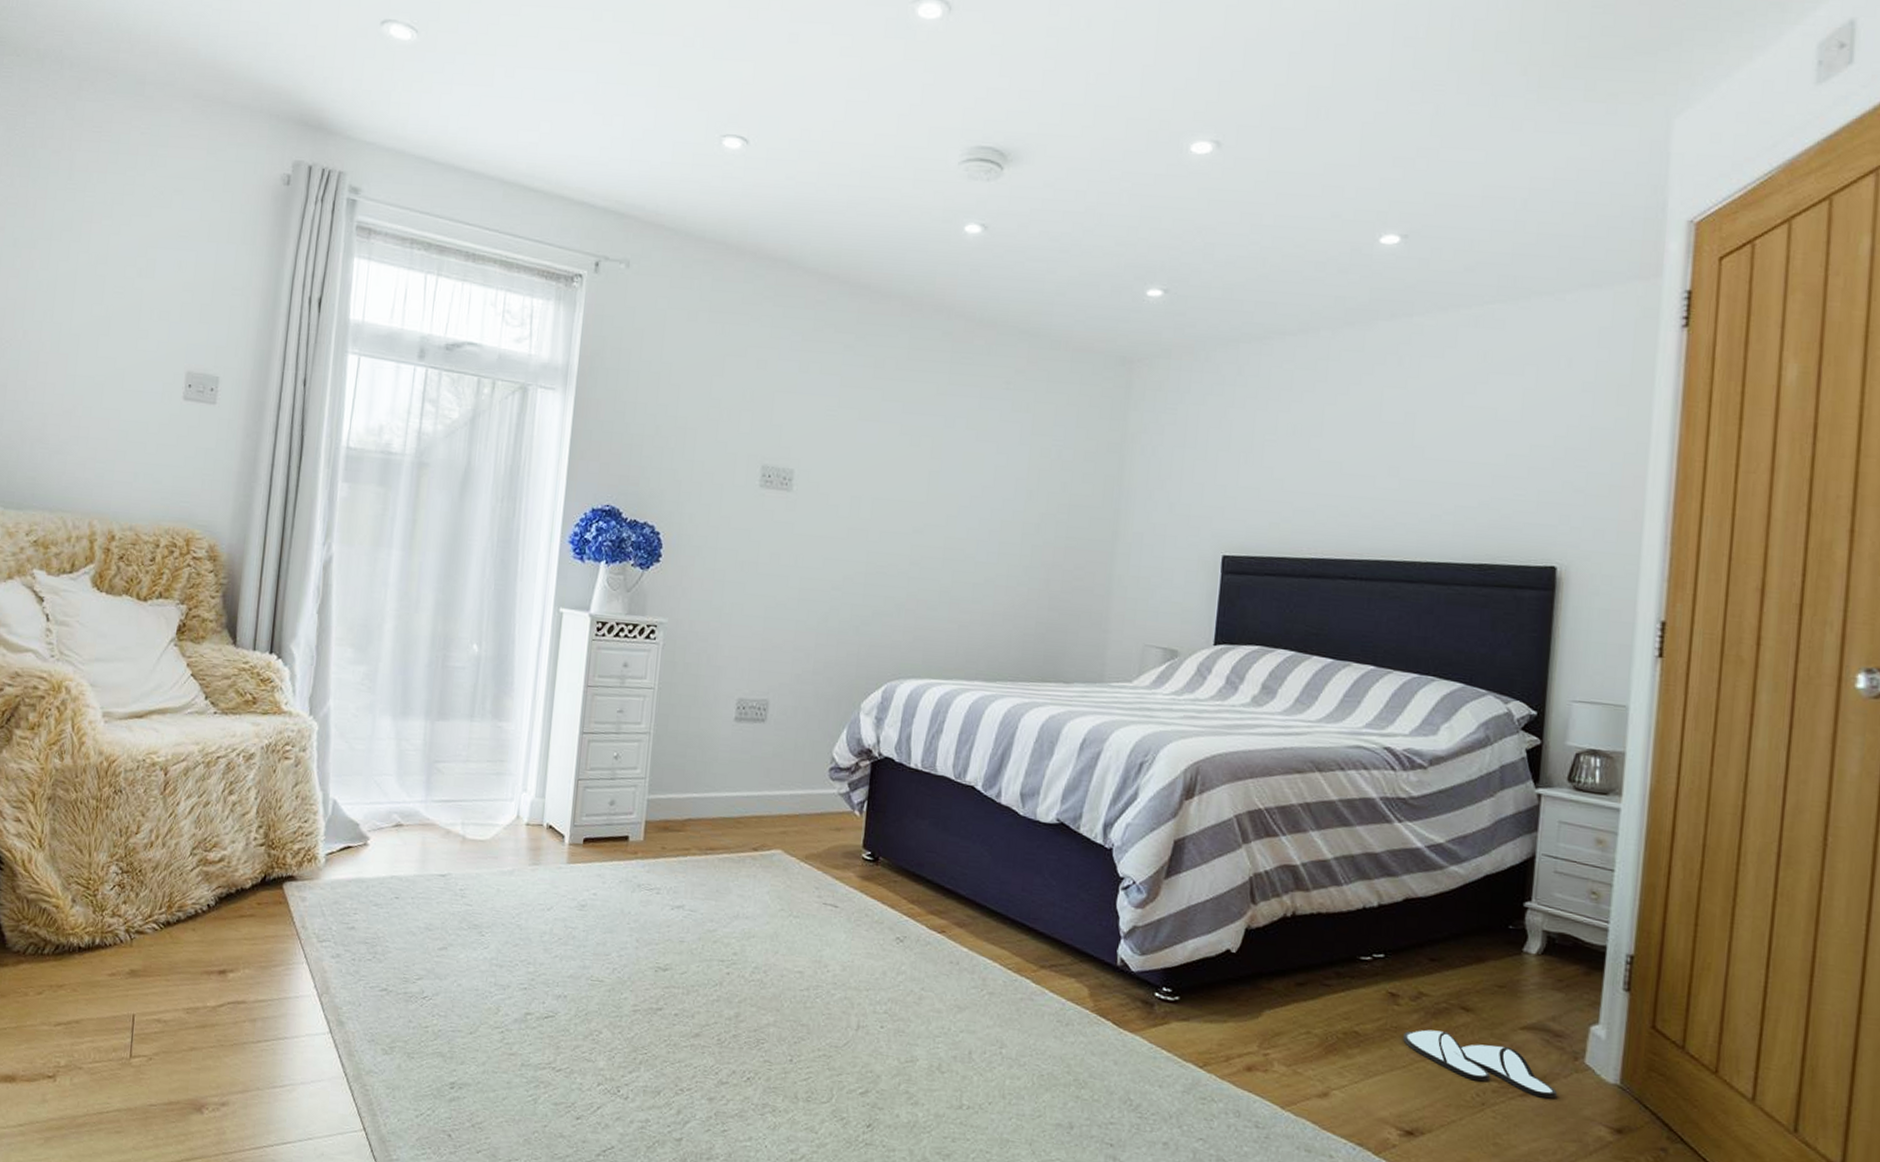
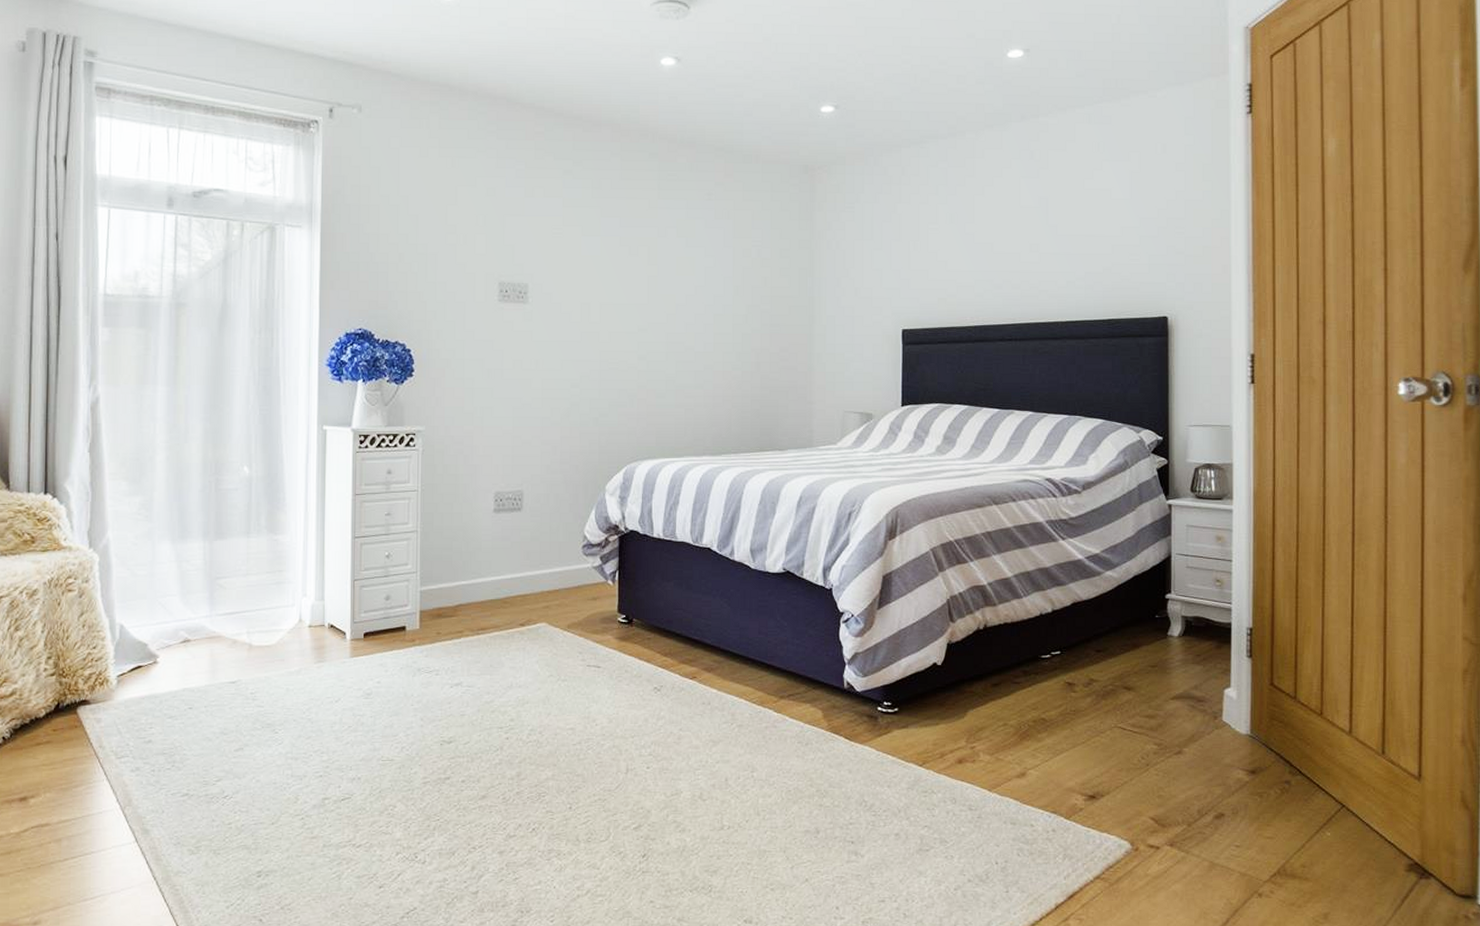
slippers: present [1403,1029,1557,1099] -> none [1081,709,1203,753]

